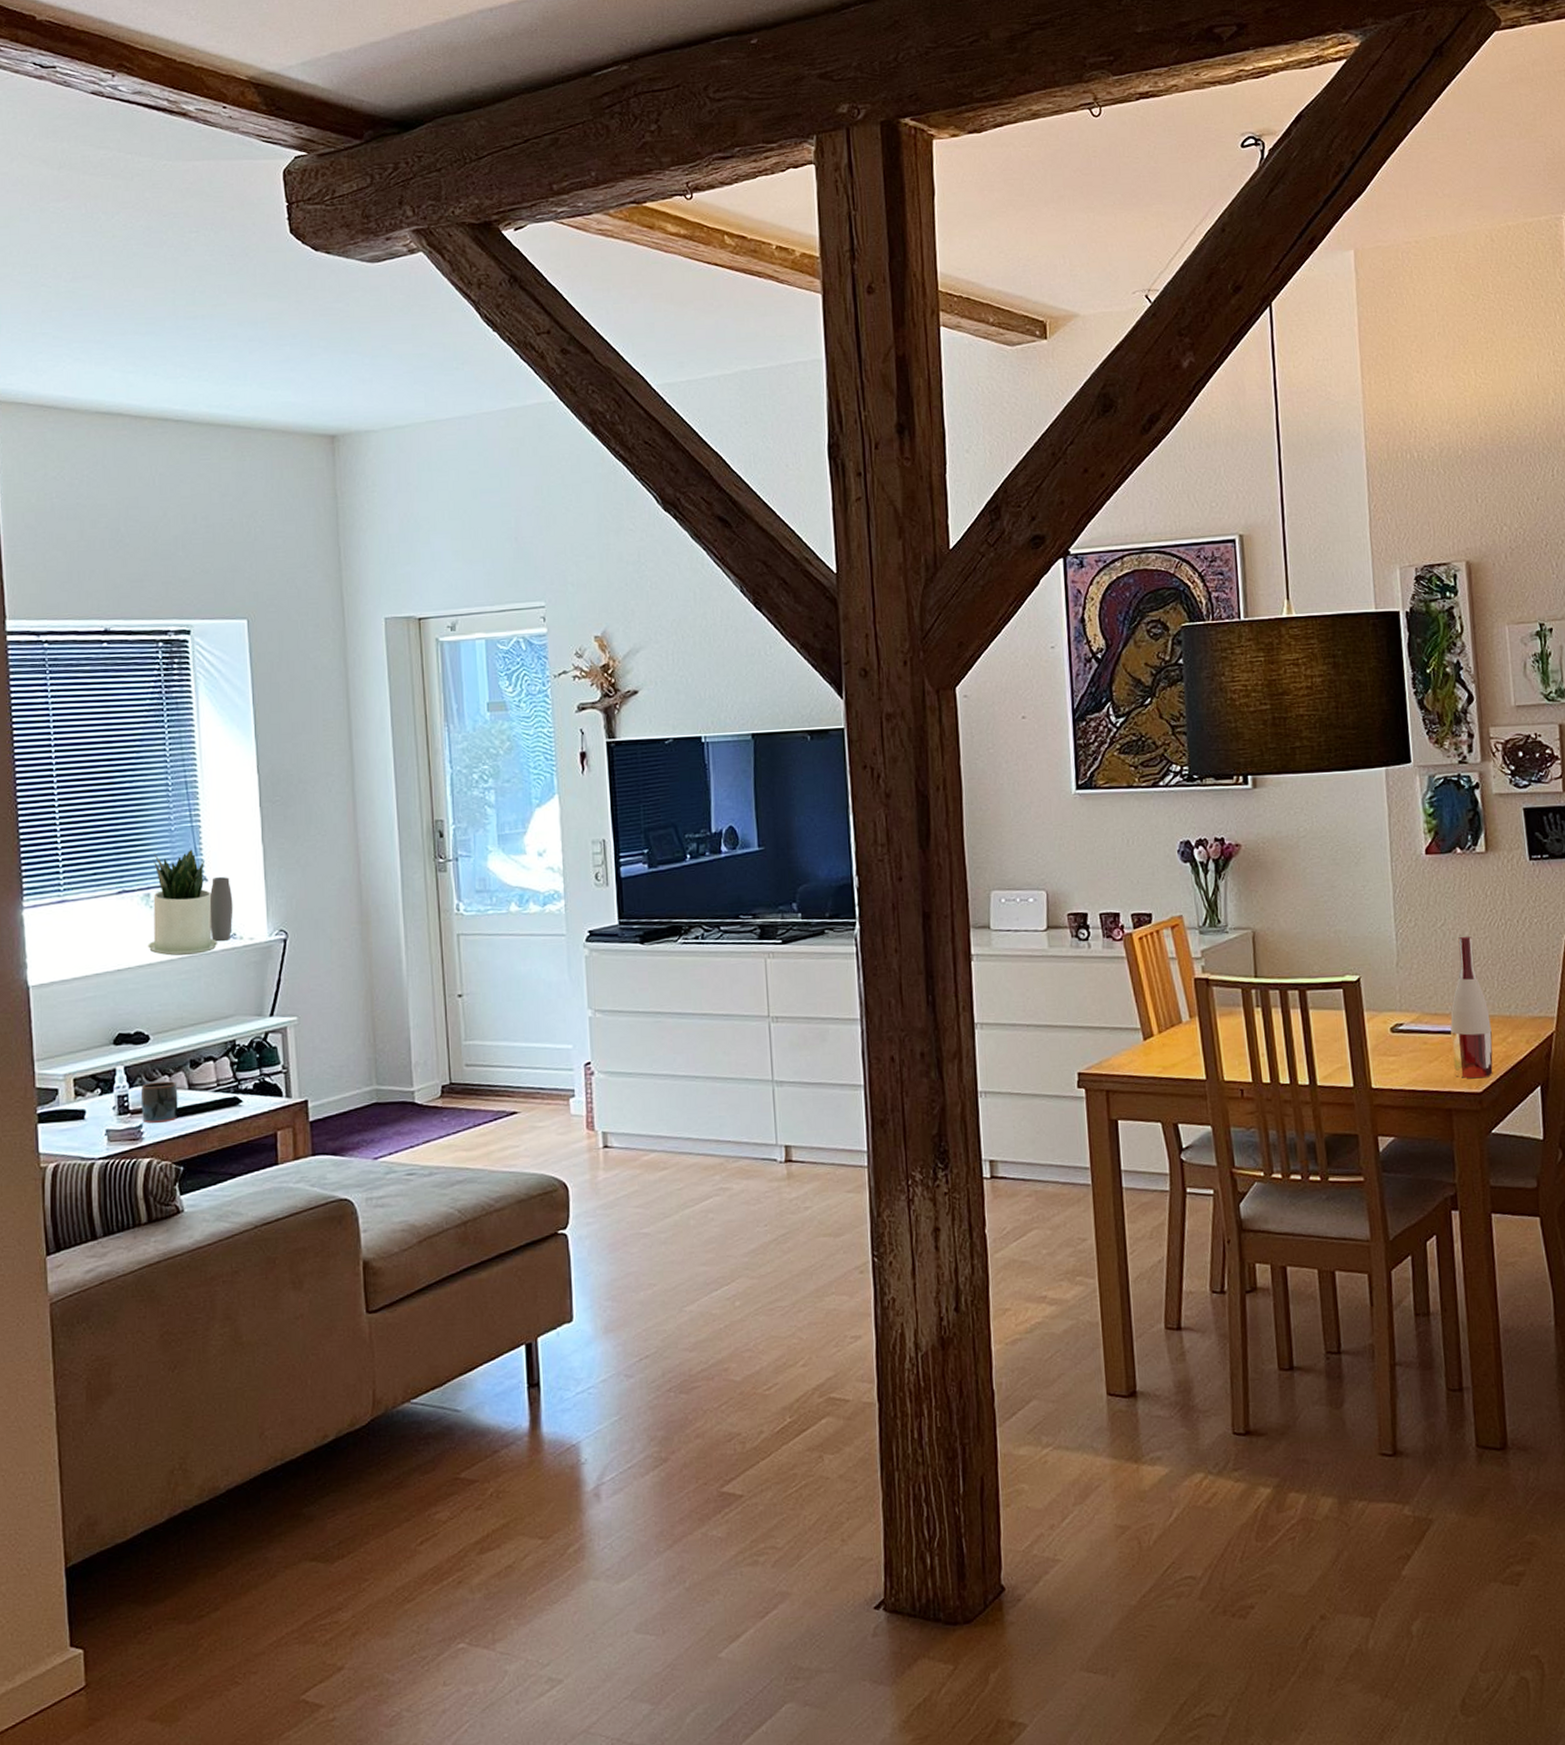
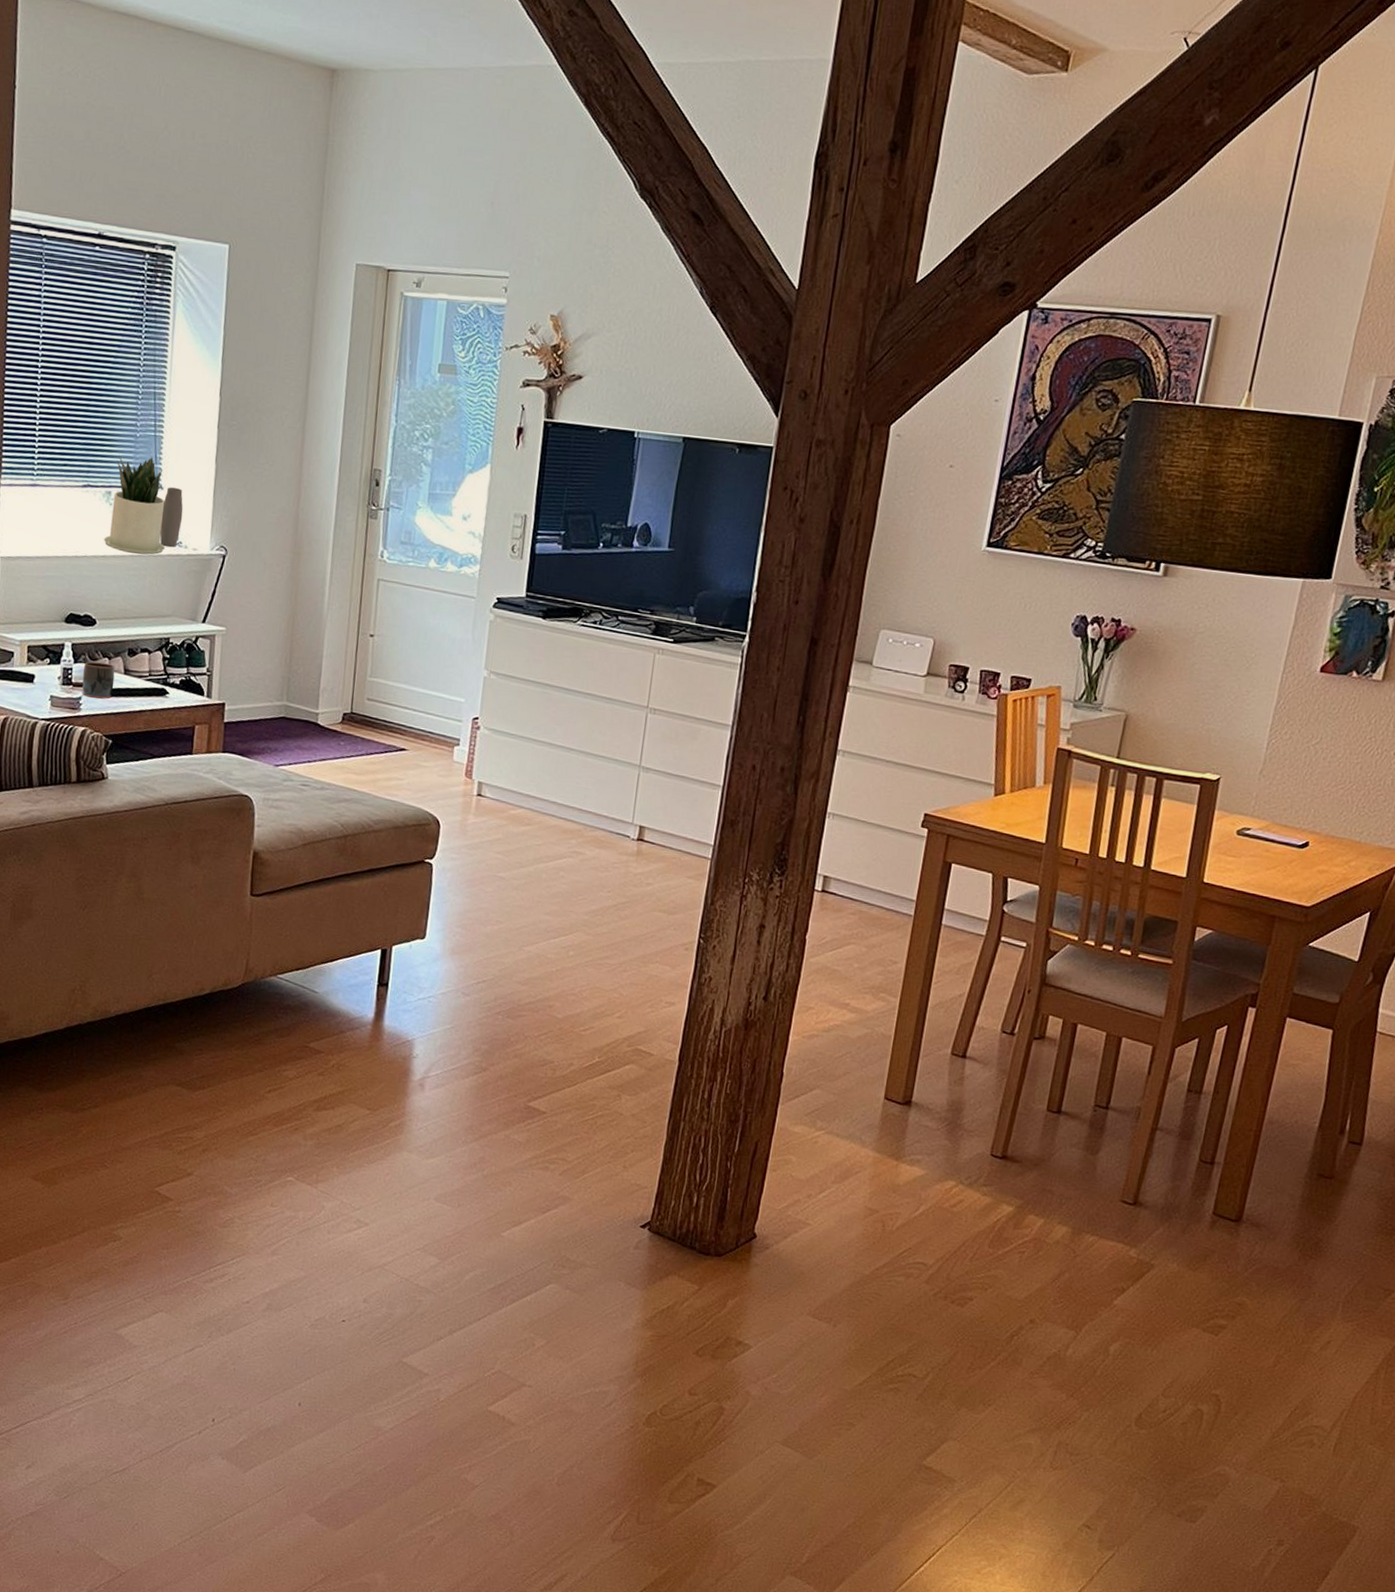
wine bottle: present [1450,937,1493,1079] -> none [1288,758,1345,894]

